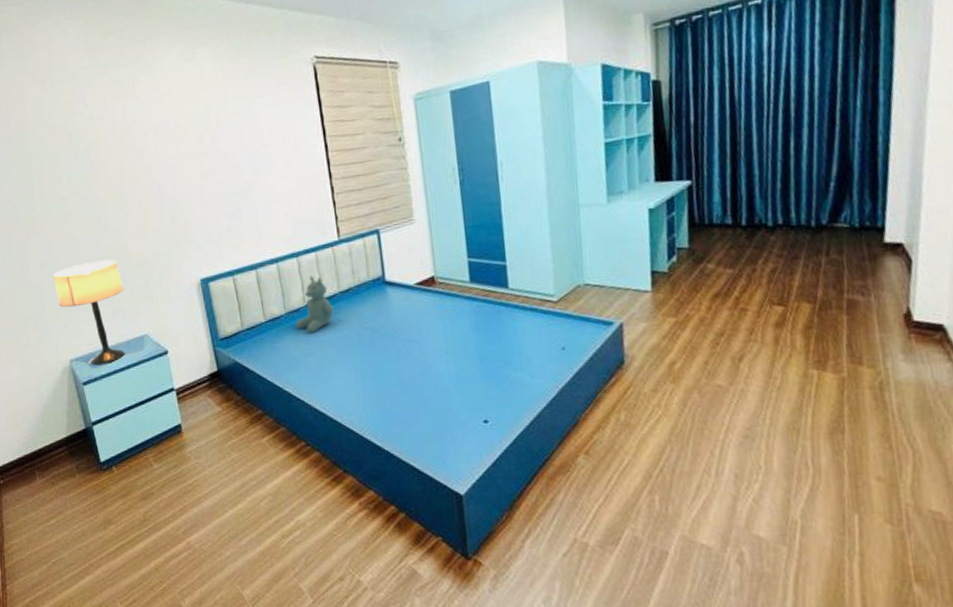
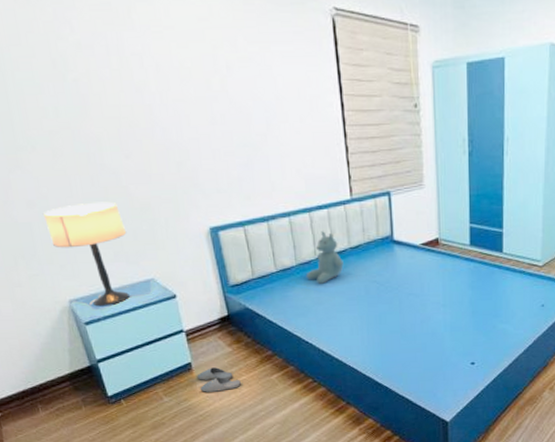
slippers: none [186,429,231,458] -> present [197,367,241,392]

